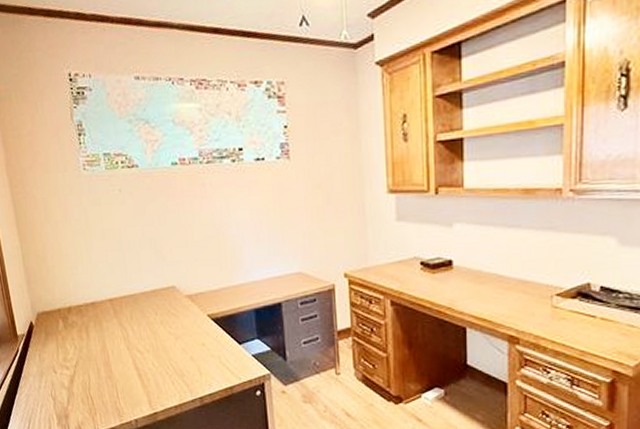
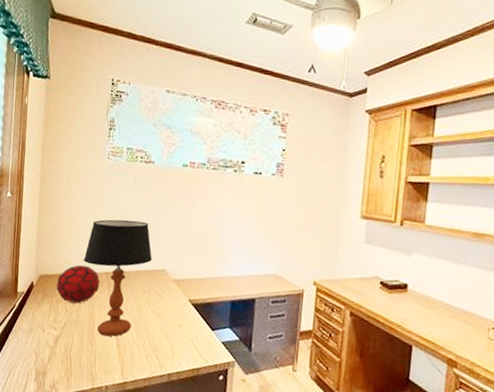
decorative orb: none [57,294,106,338] -> present [56,264,100,304]
table lamp: none [81,236,158,368] -> present [84,219,152,337]

